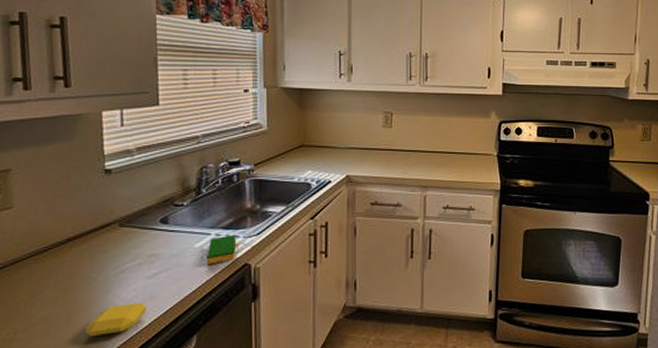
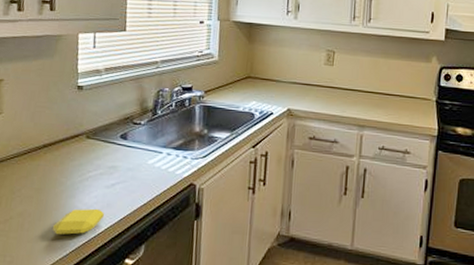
dish sponge: present [206,234,236,264] -> none [157,155,185,181]

